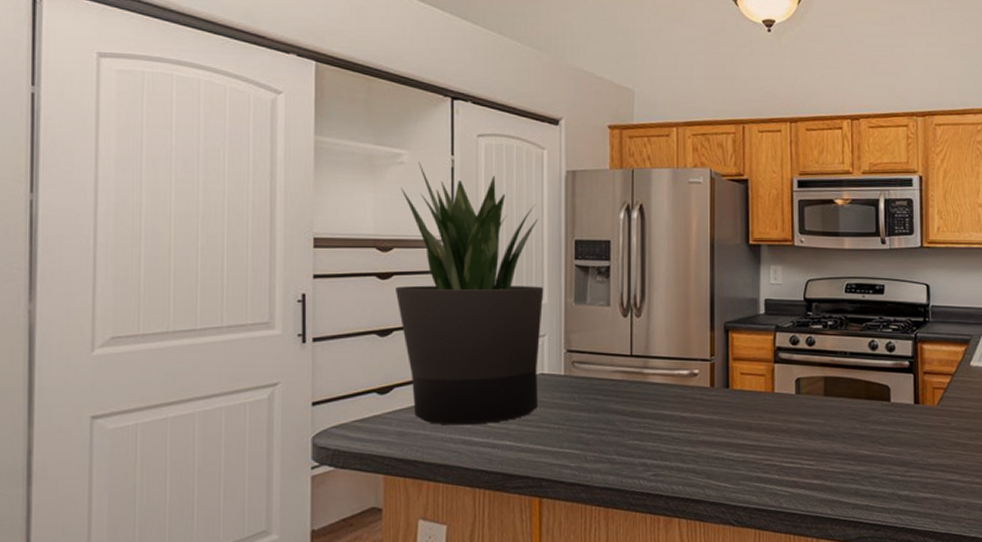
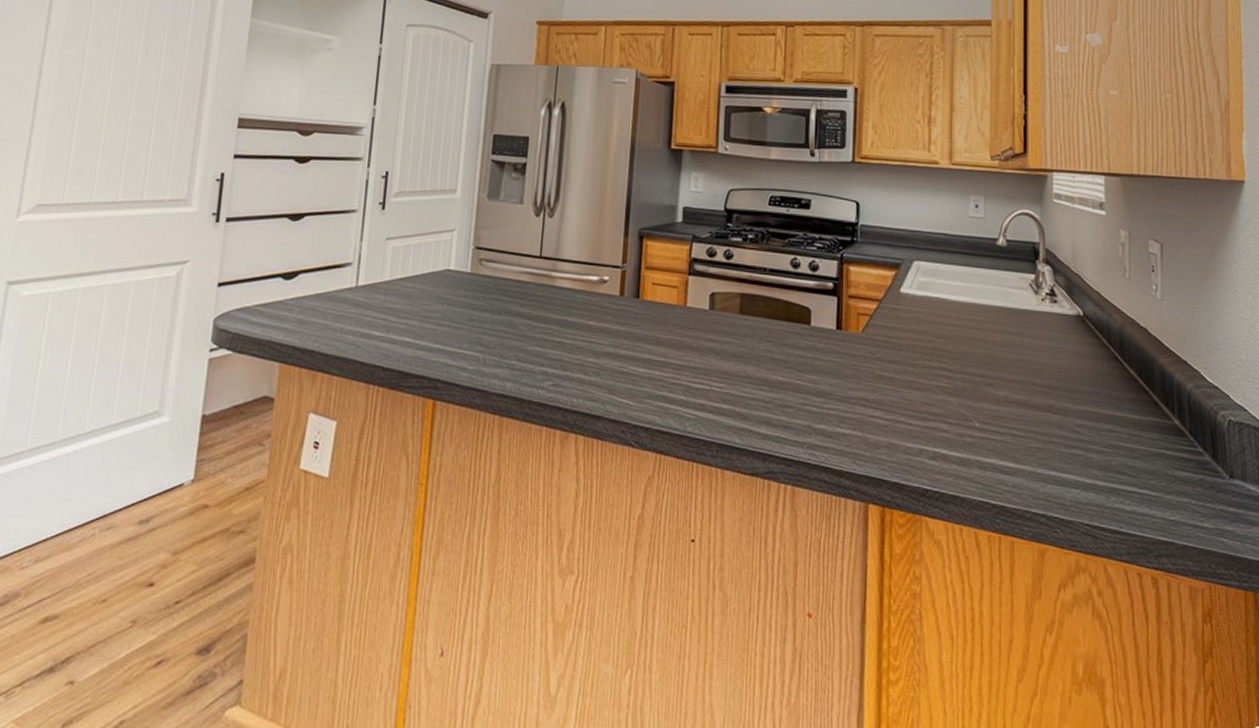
planter: present [394,162,544,425] -> none [310,48,459,318]

